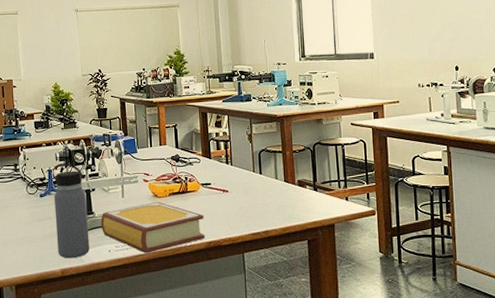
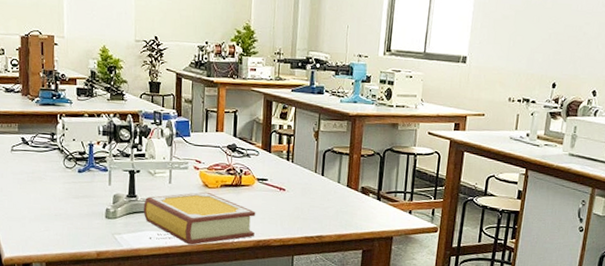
water bottle: present [52,163,89,259] -> none [93,138,130,242]

